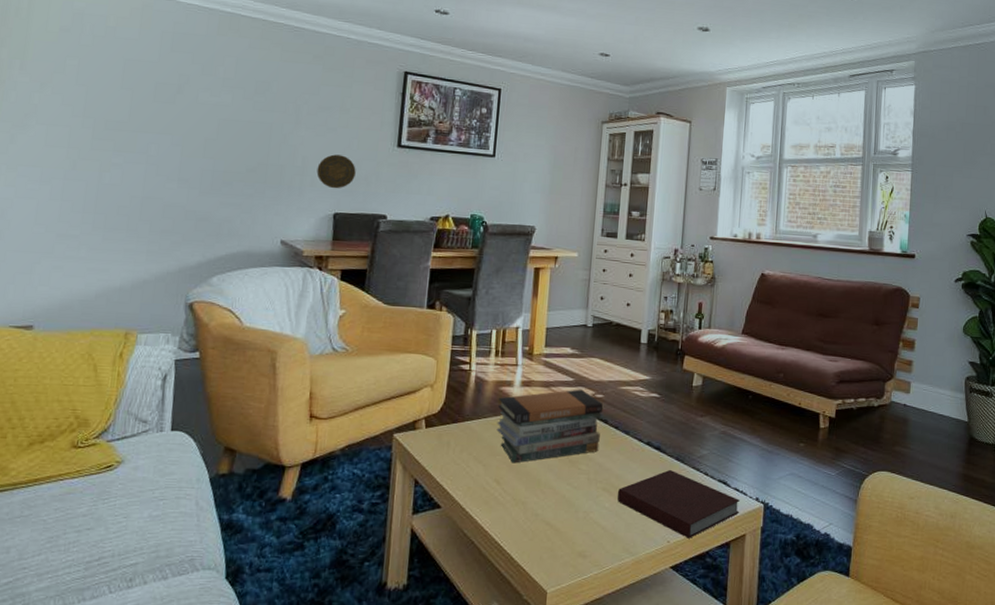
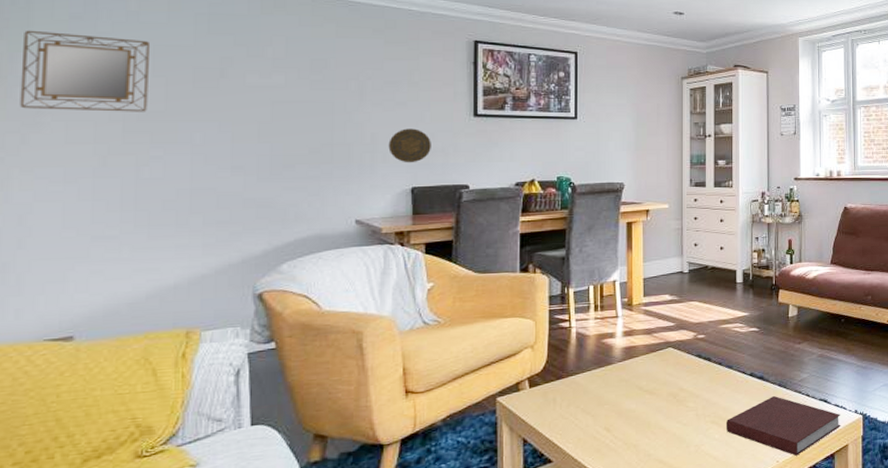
home mirror: none [12,39,122,122] -> present [20,30,149,112]
book stack: present [496,389,603,464] -> none [601,332,705,410]

